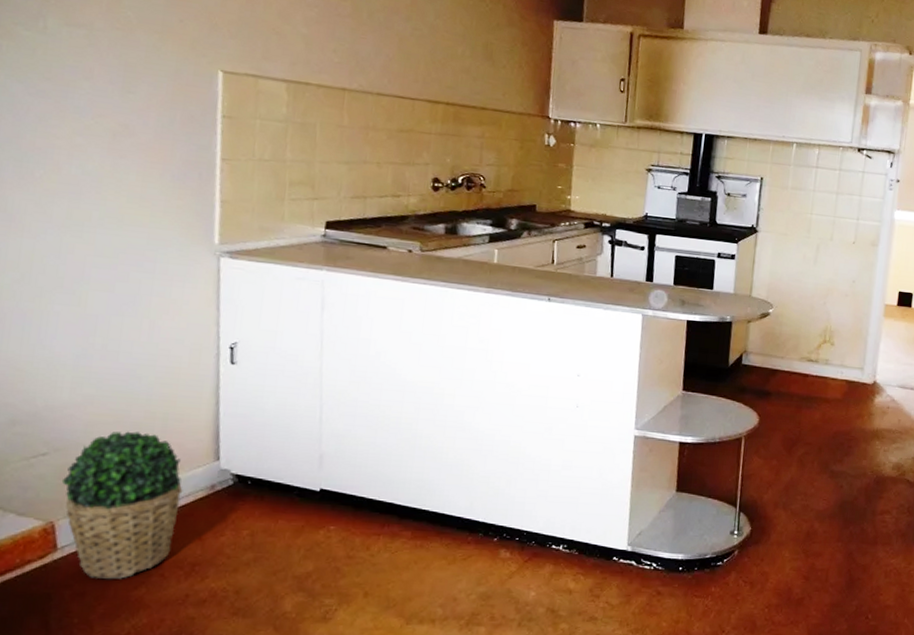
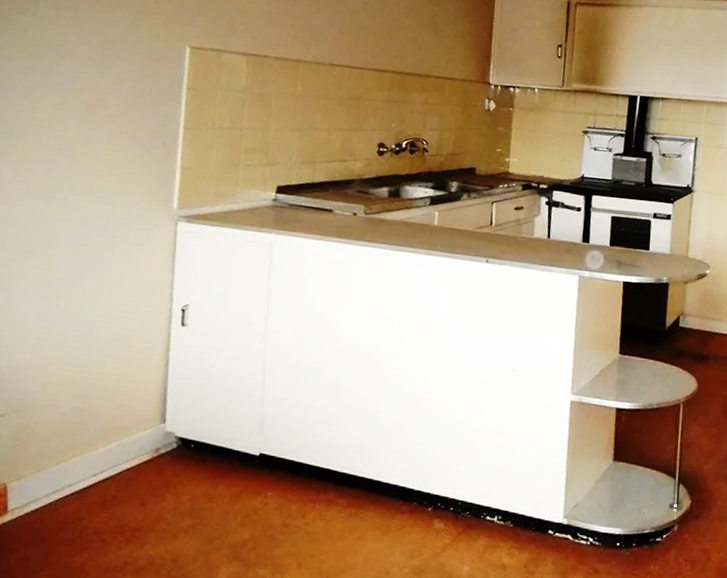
potted plant: present [61,431,183,580] -> none [17,392,129,545]

